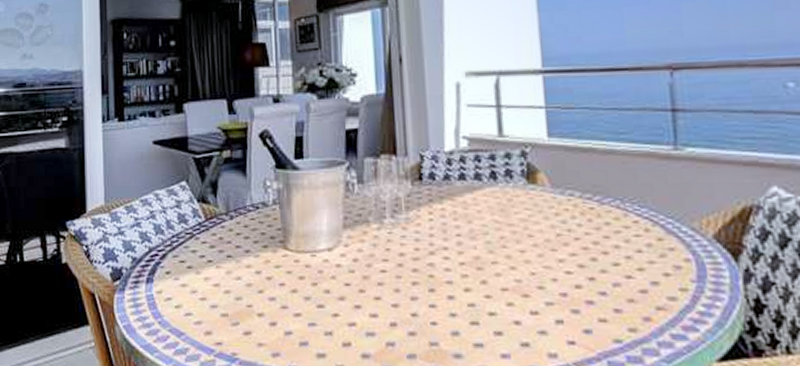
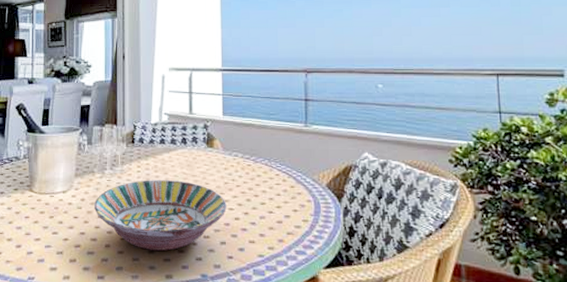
serving bowl: none [370,231,562,332] -> present [93,180,226,251]

